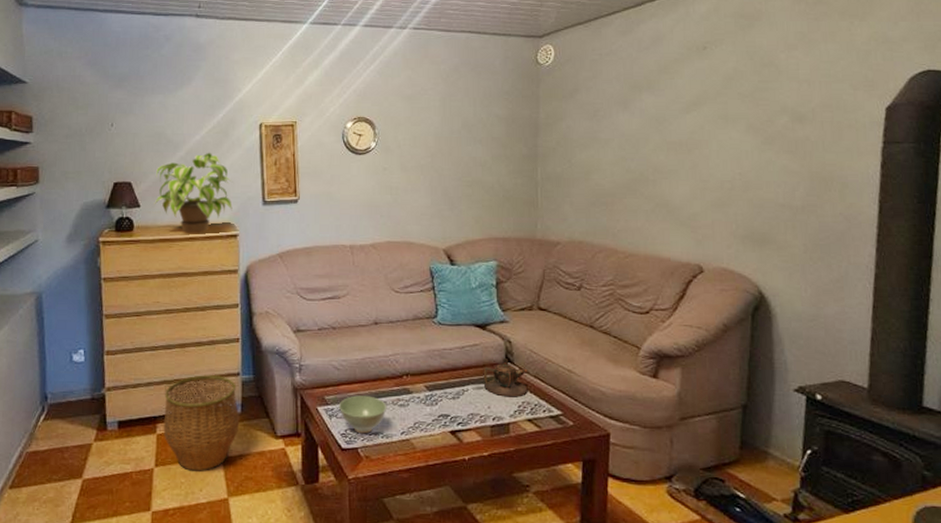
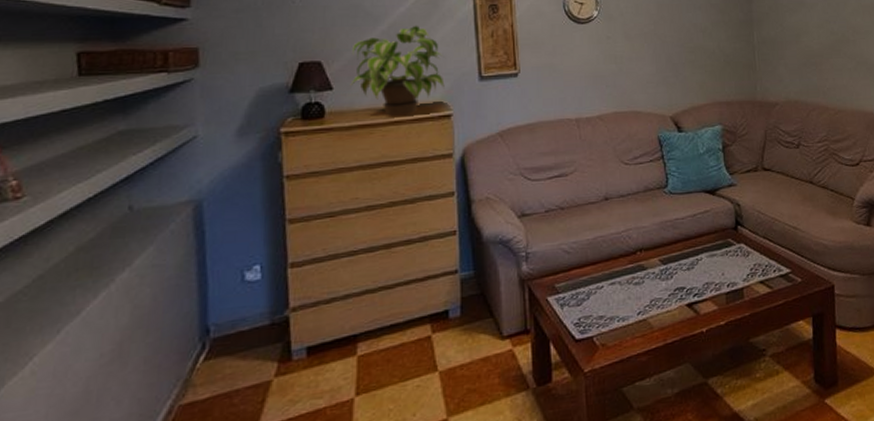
basket: present [163,375,240,471] -> none [365,276,459,394]
bowl: present [338,395,387,434] -> none [570,277,622,321]
teapot: present [483,358,528,397] -> none [715,222,759,262]

